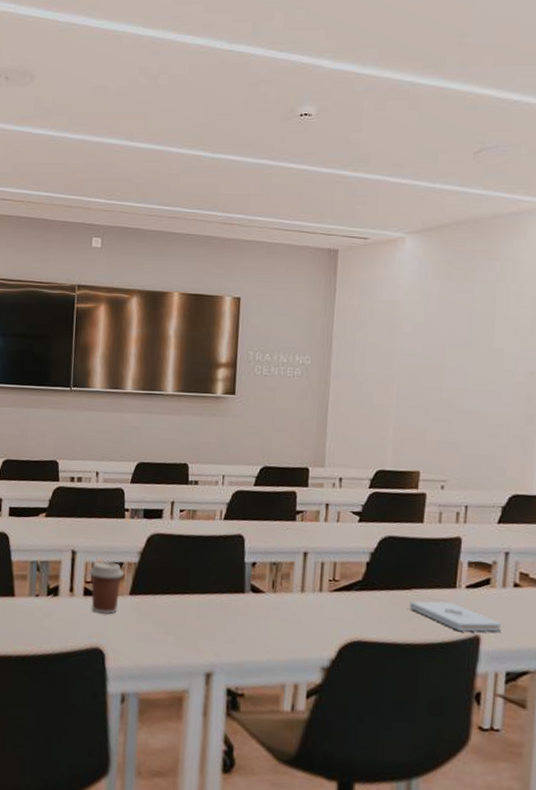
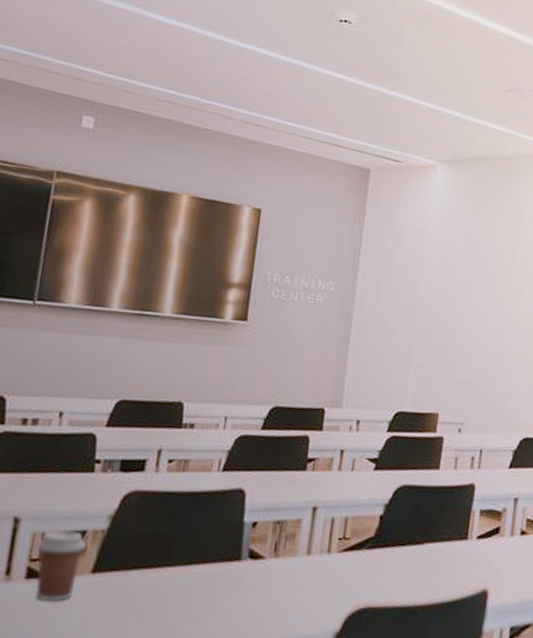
notepad: present [410,601,502,632] -> none [421,554,508,587]

